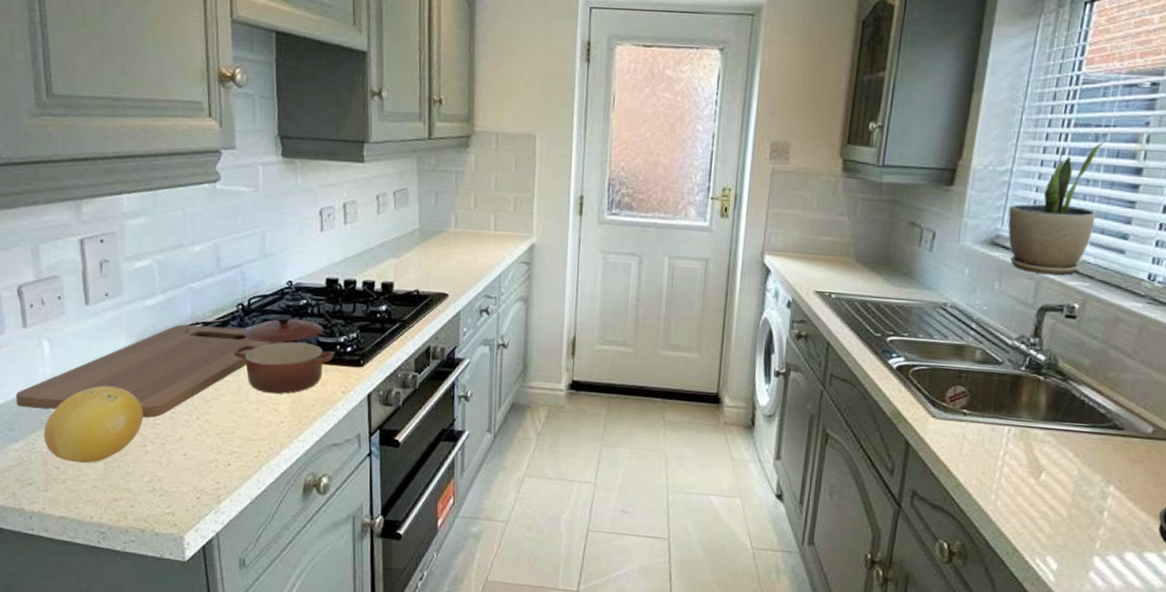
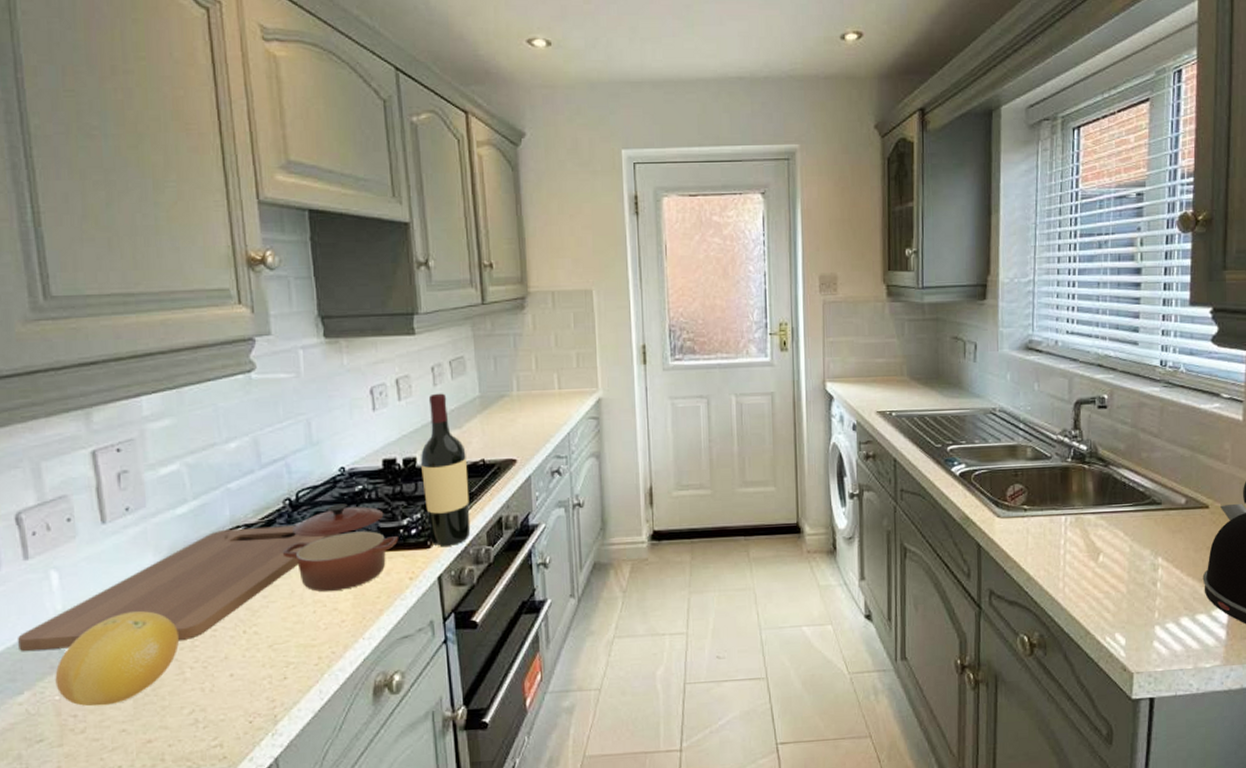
wine bottle: none [360,221,402,368] -> present [421,393,471,547]
potted plant: present [1008,142,1103,275] -> none [1037,249,1110,371]

